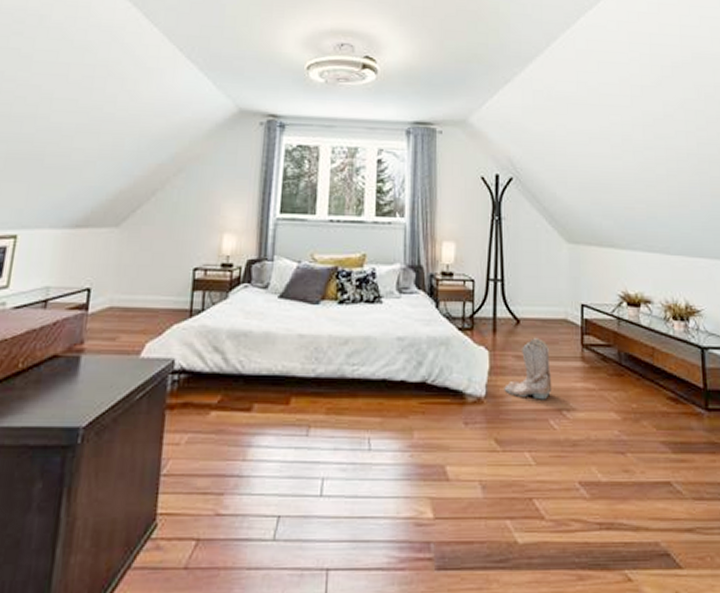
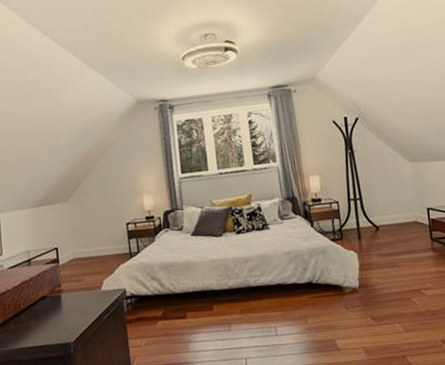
boots: present [504,337,552,400] -> none [373,238,411,285]

